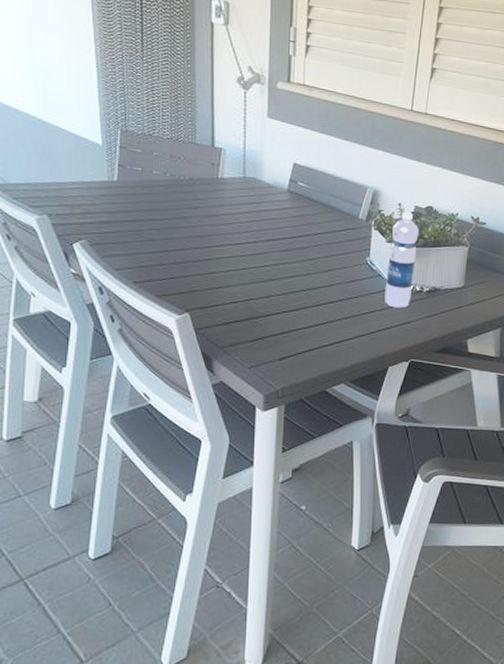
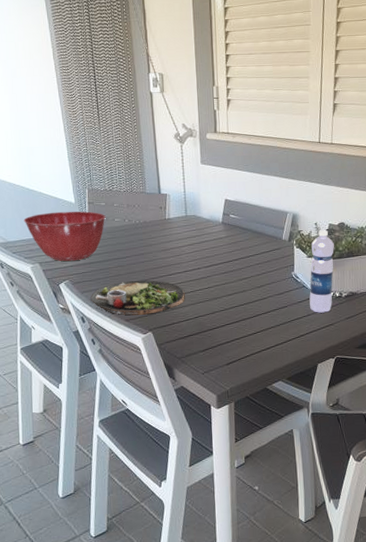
mixing bowl: none [31,153,141,216] -> present [23,211,106,261]
dinner plate: none [113,248,235,291] -> present [90,280,185,315]

